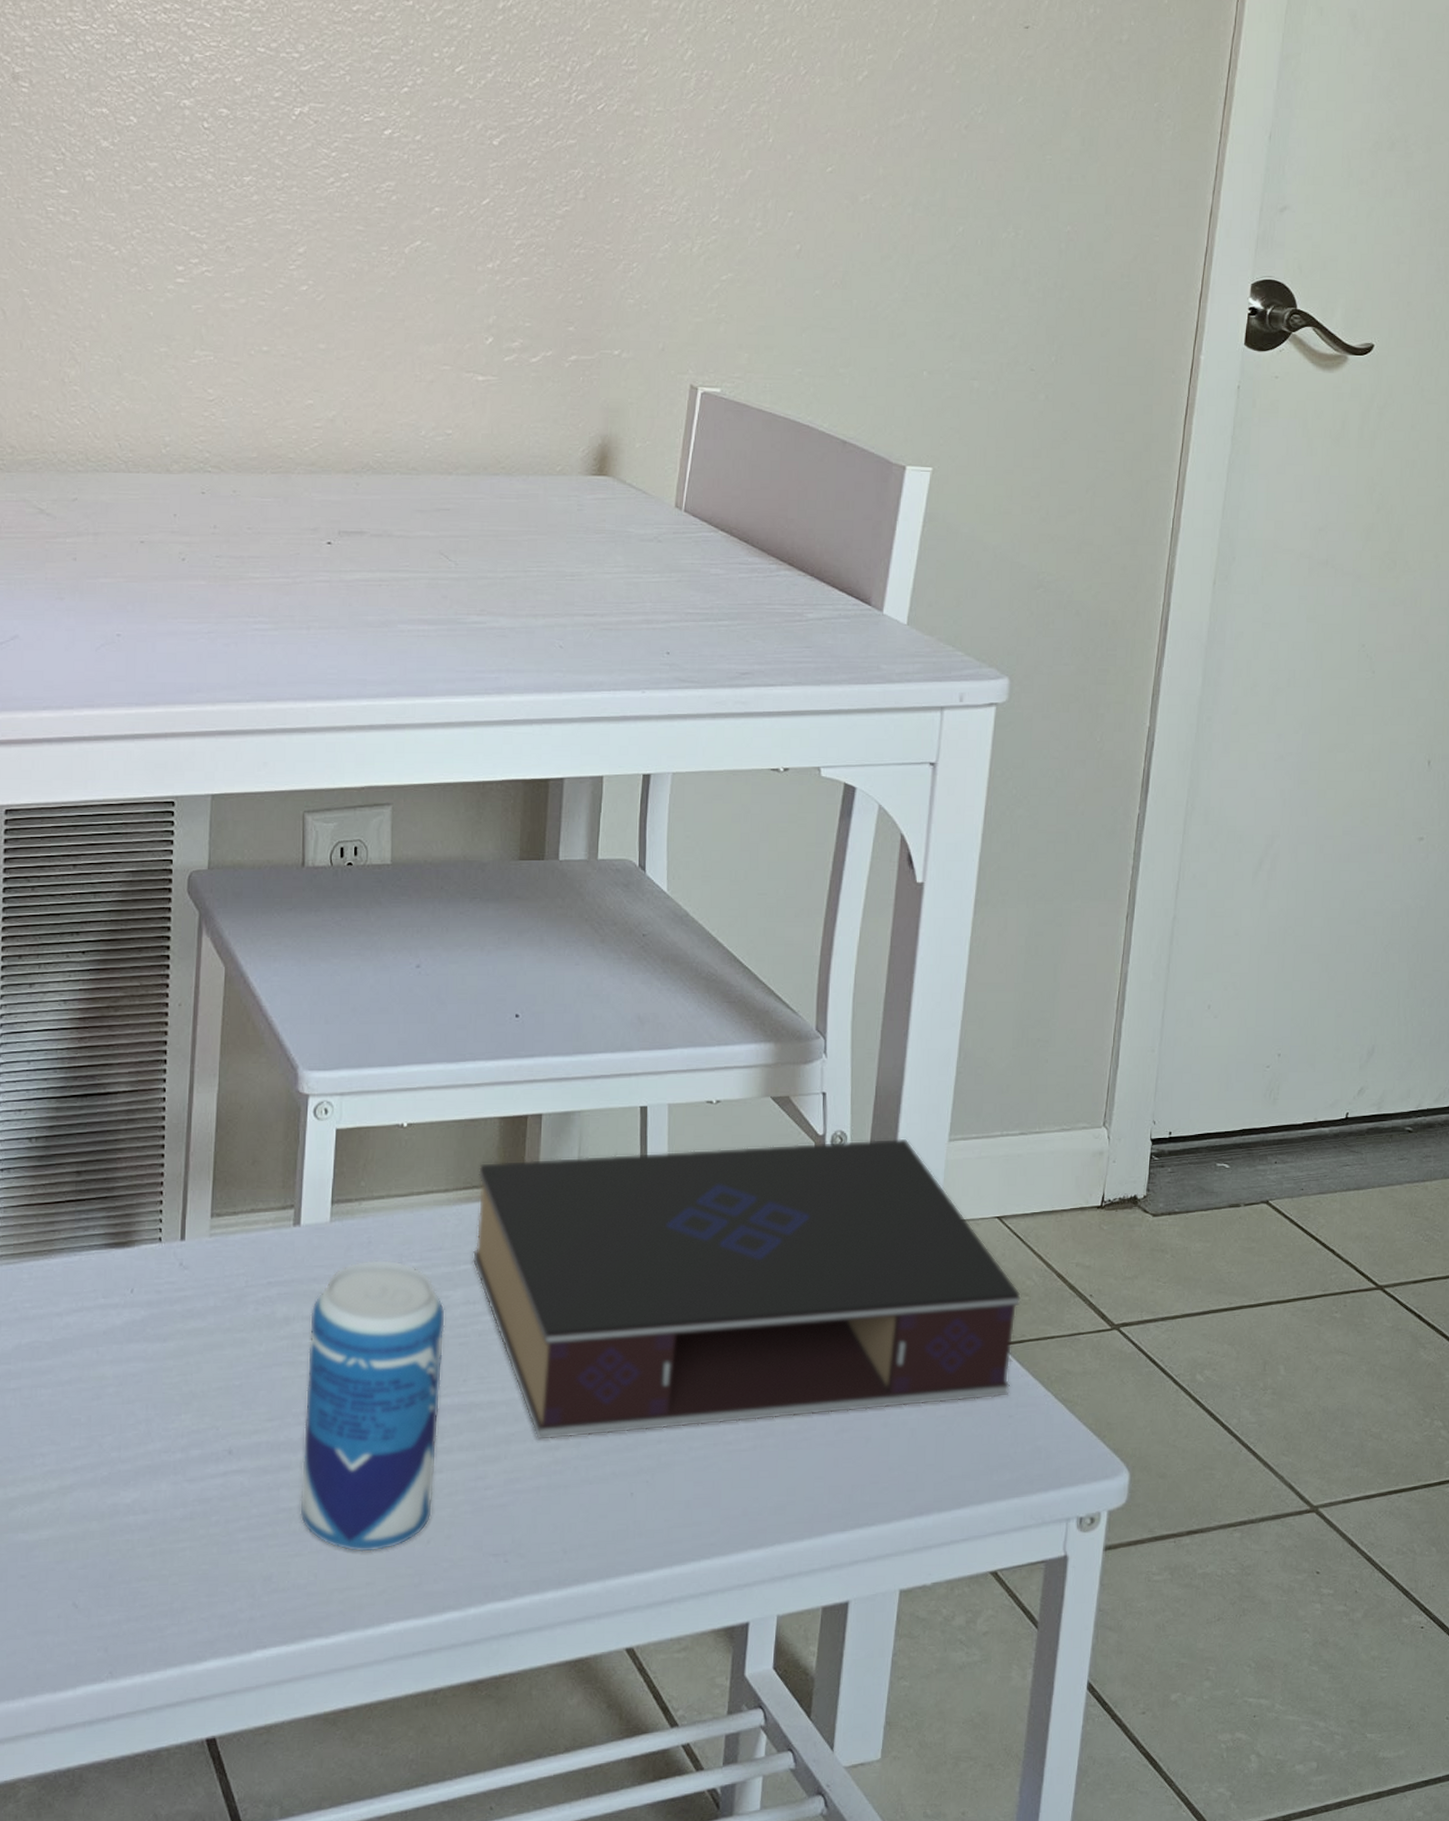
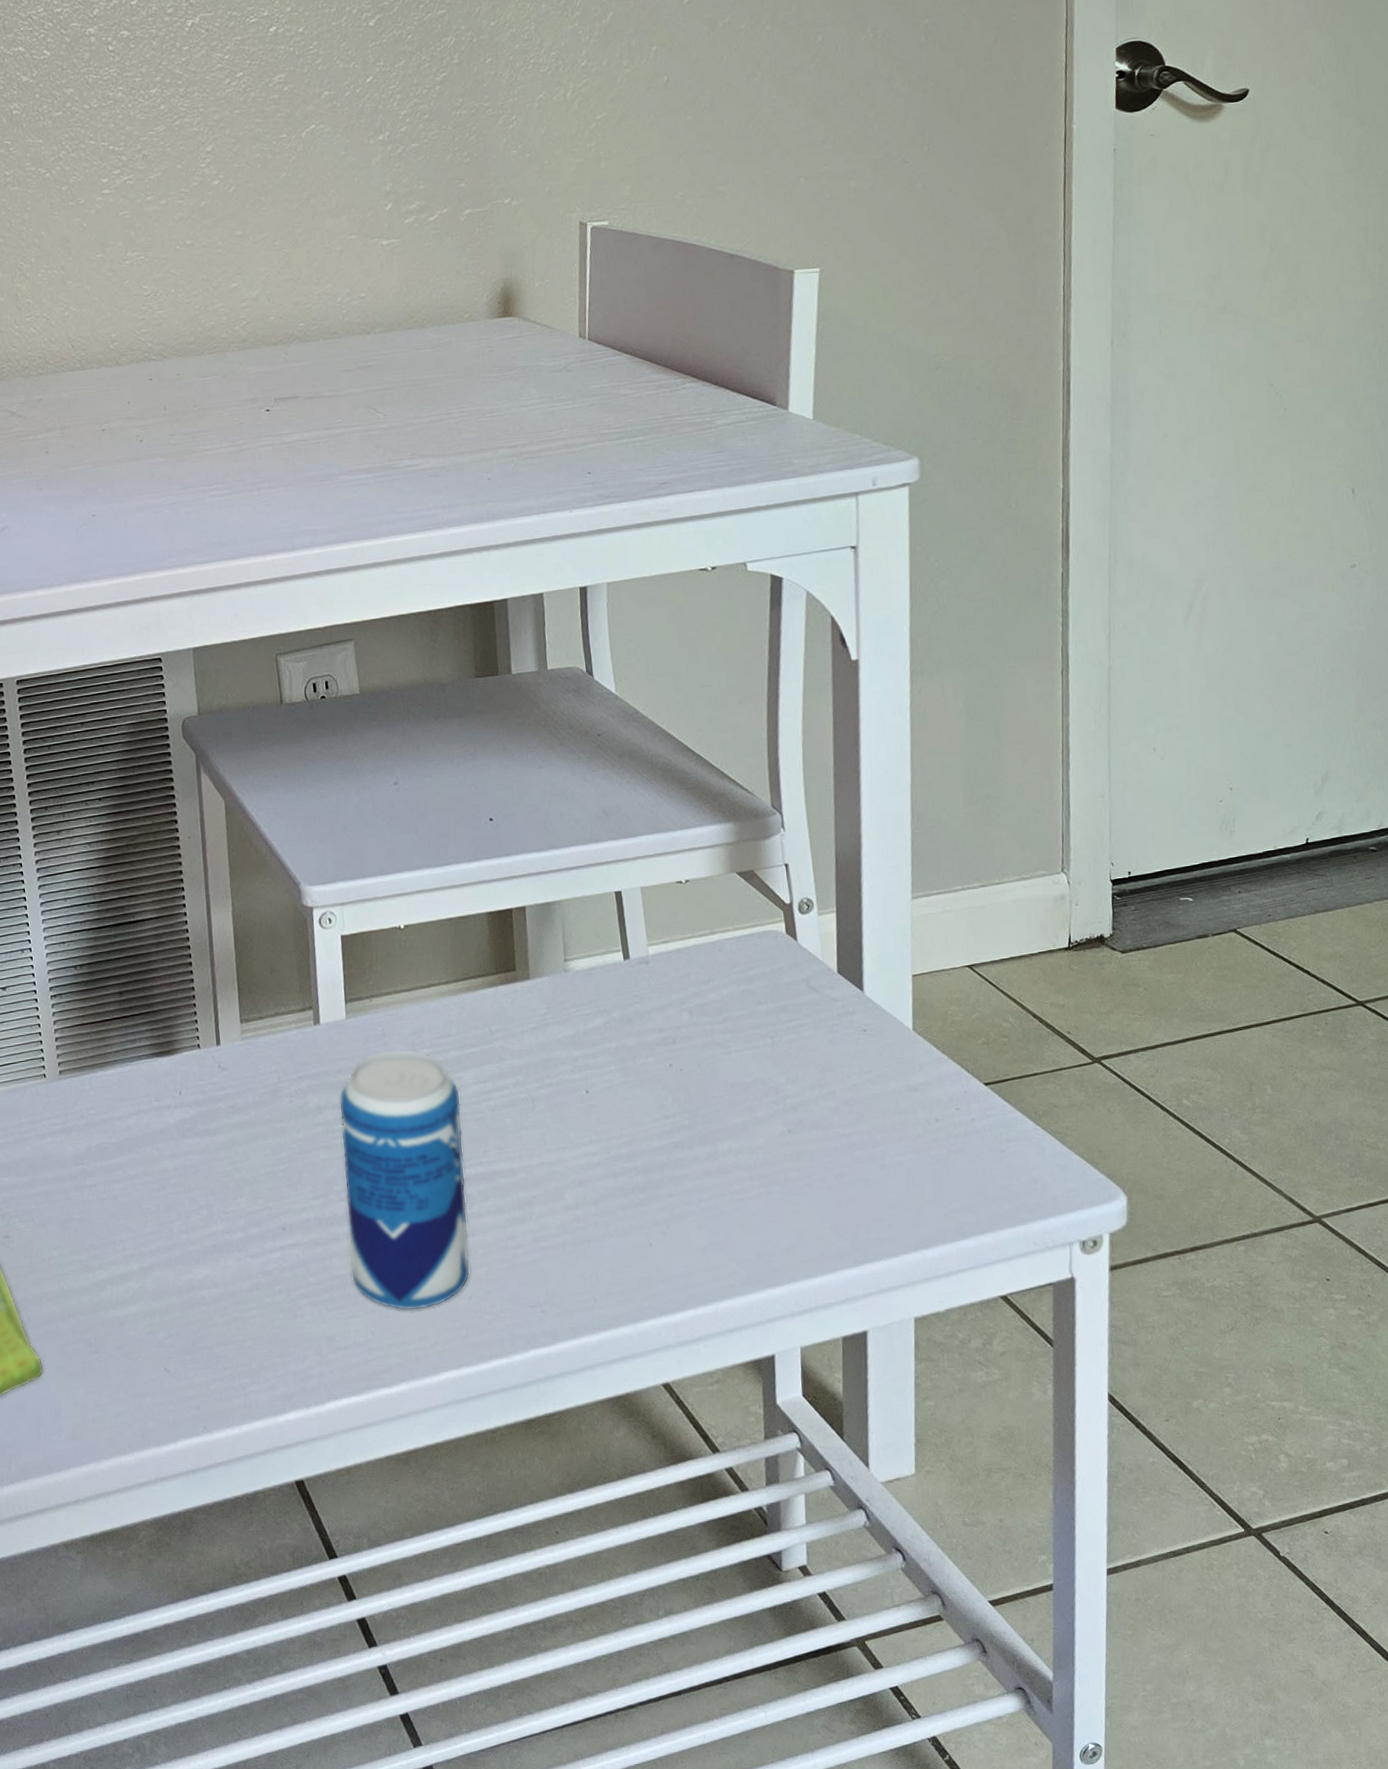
book: present [472,1138,1022,1441] -> none [473,899,1001,1201]

